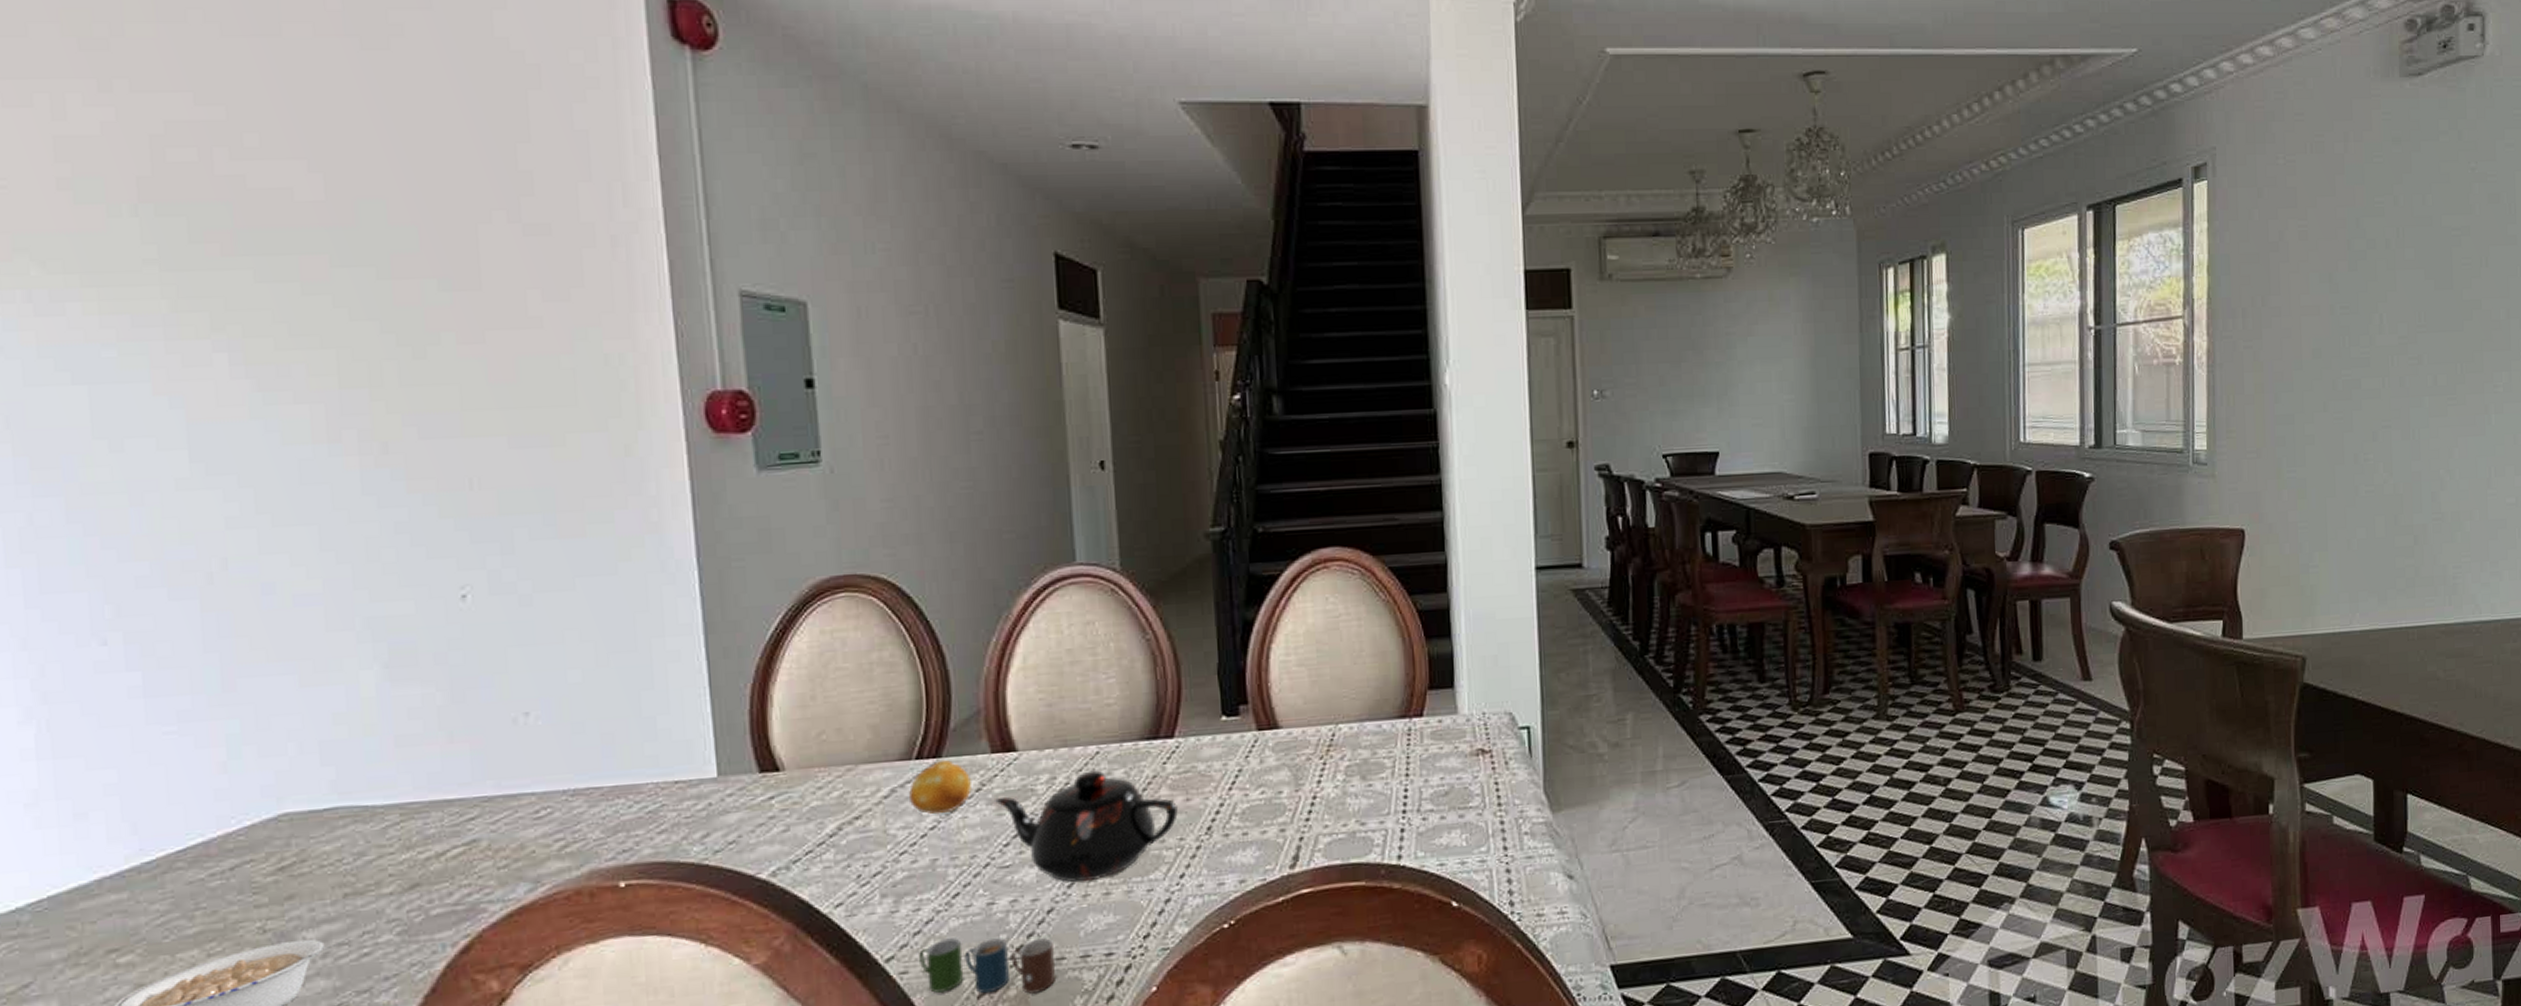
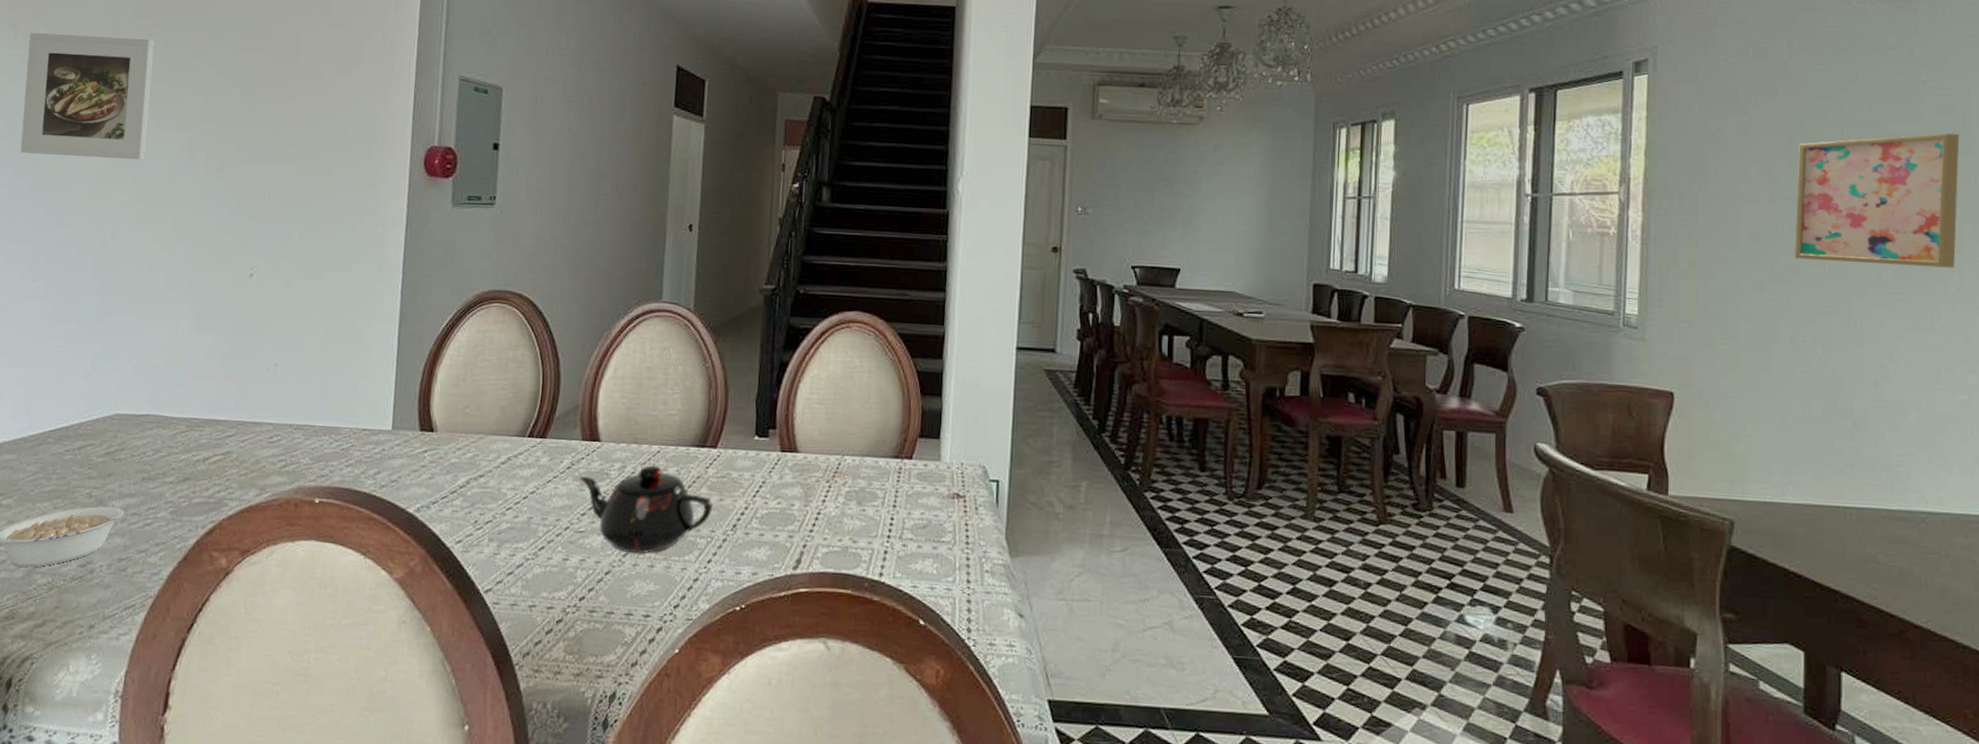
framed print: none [10,272,256,460] -> present [20,32,155,161]
fruit: present [909,759,973,815] -> none [519,440,566,483]
cup: present [918,936,1055,995] -> none [507,581,607,639]
wall art: none [2355,223,2506,372] -> present [1795,133,1960,268]

